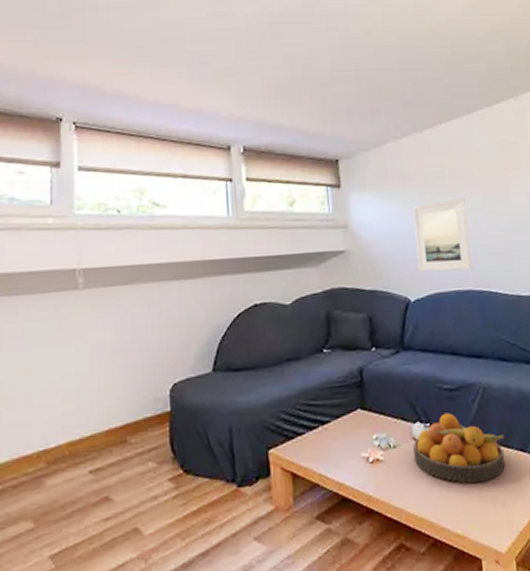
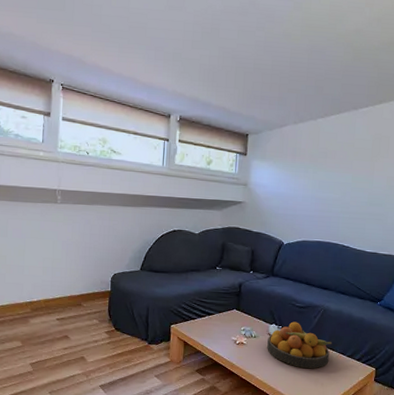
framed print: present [413,198,473,272] -> none [294,174,339,228]

